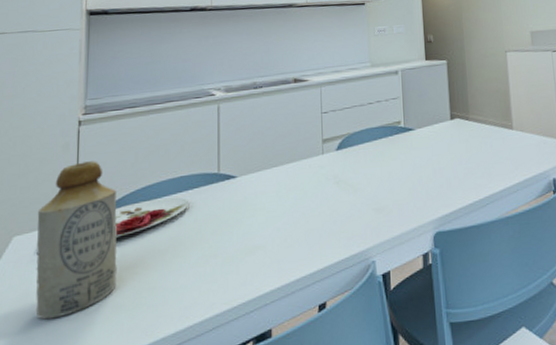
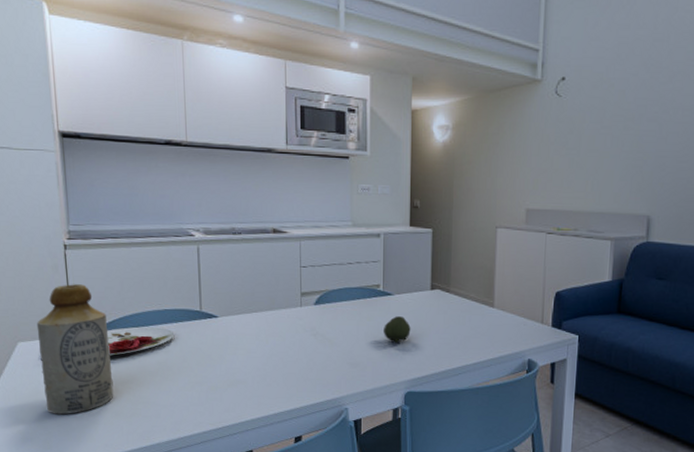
fruit: none [407,151,435,181] -> present [384,316,411,344]

